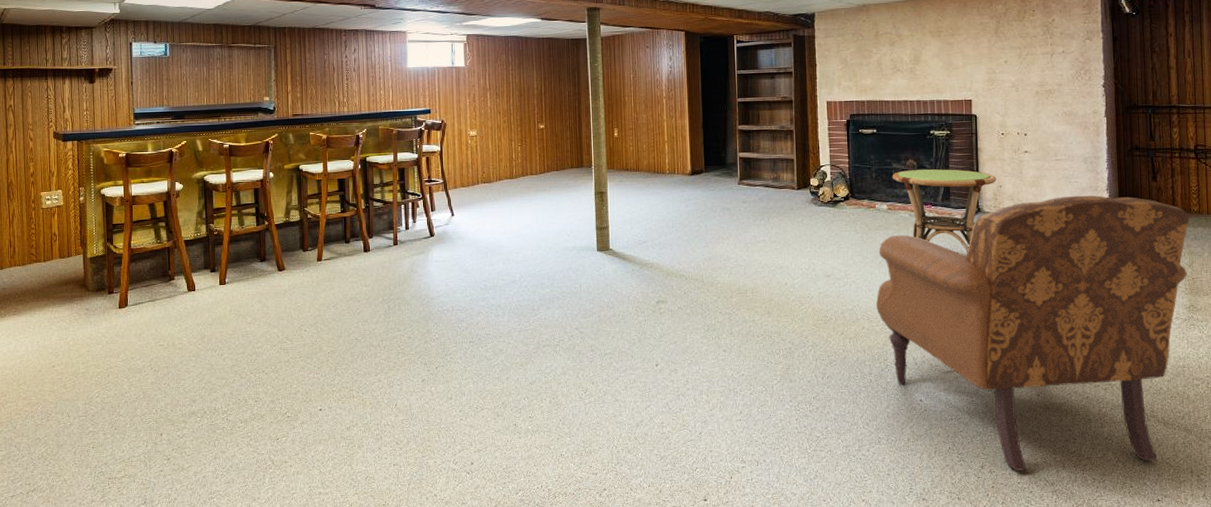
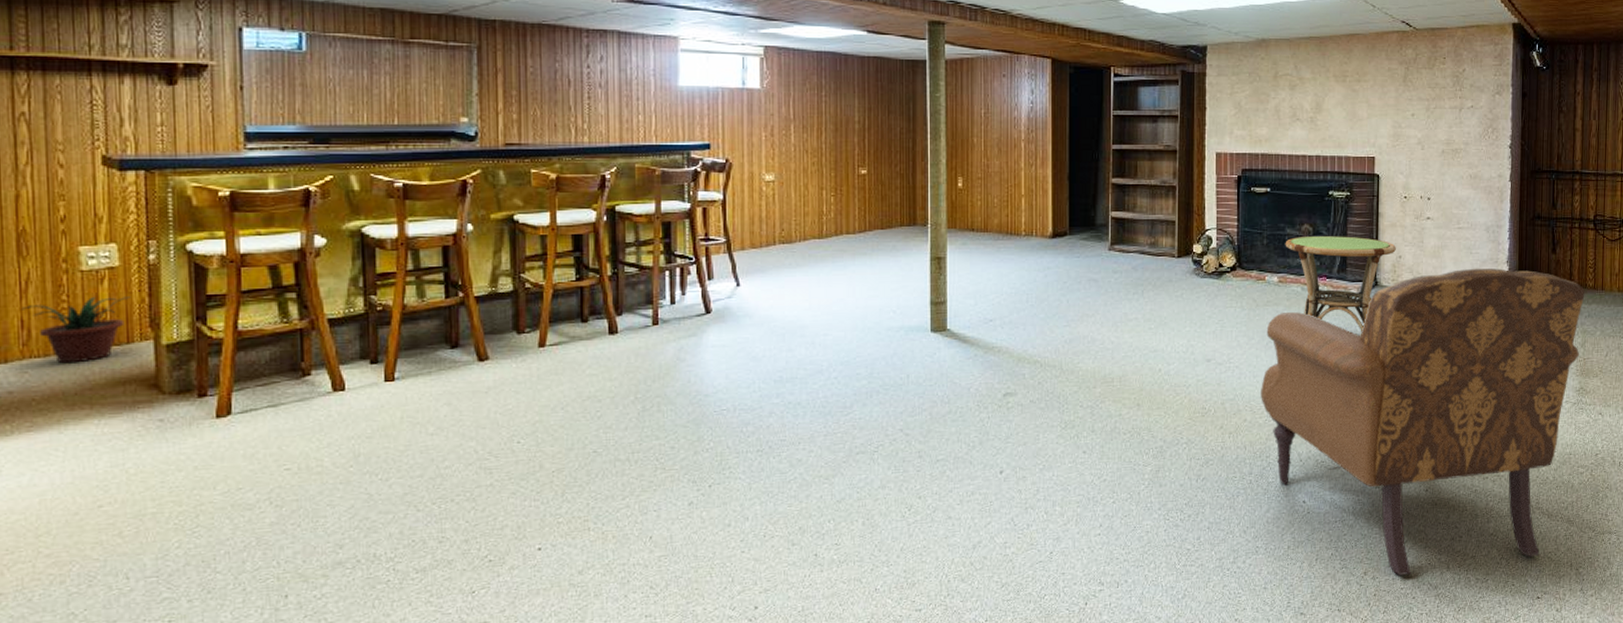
potted plant: none [9,225,70,270] -> present [20,297,131,364]

